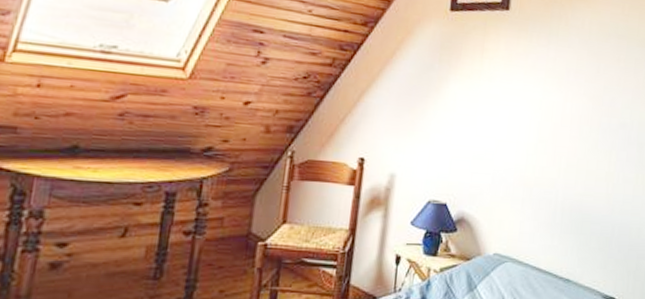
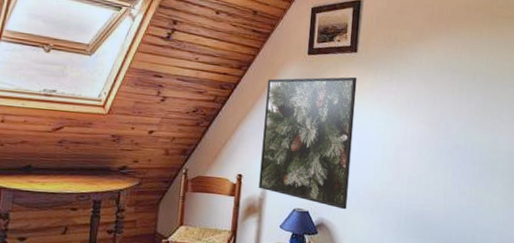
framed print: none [385,39,509,201] -> present [259,76,357,210]

